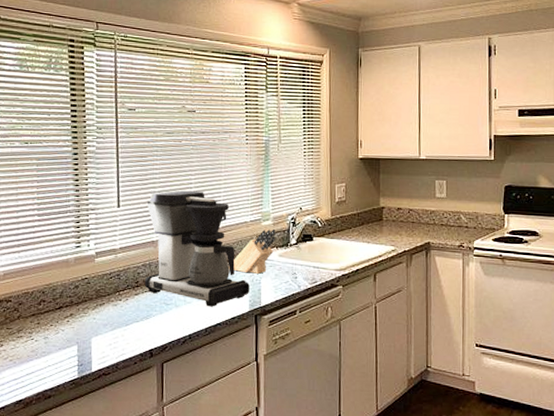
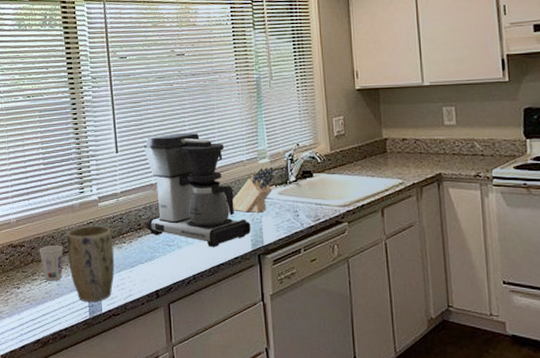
cup: none [27,300,54,339] -> present [39,244,64,281]
plant pot: none [58,281,109,361] -> present [67,225,115,302]

